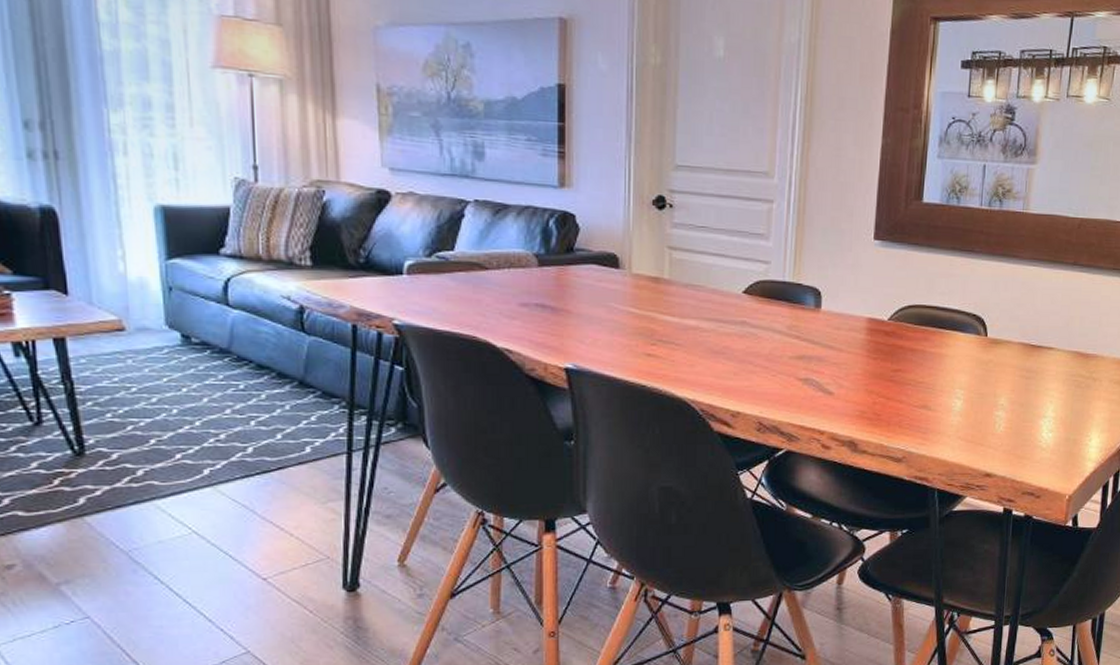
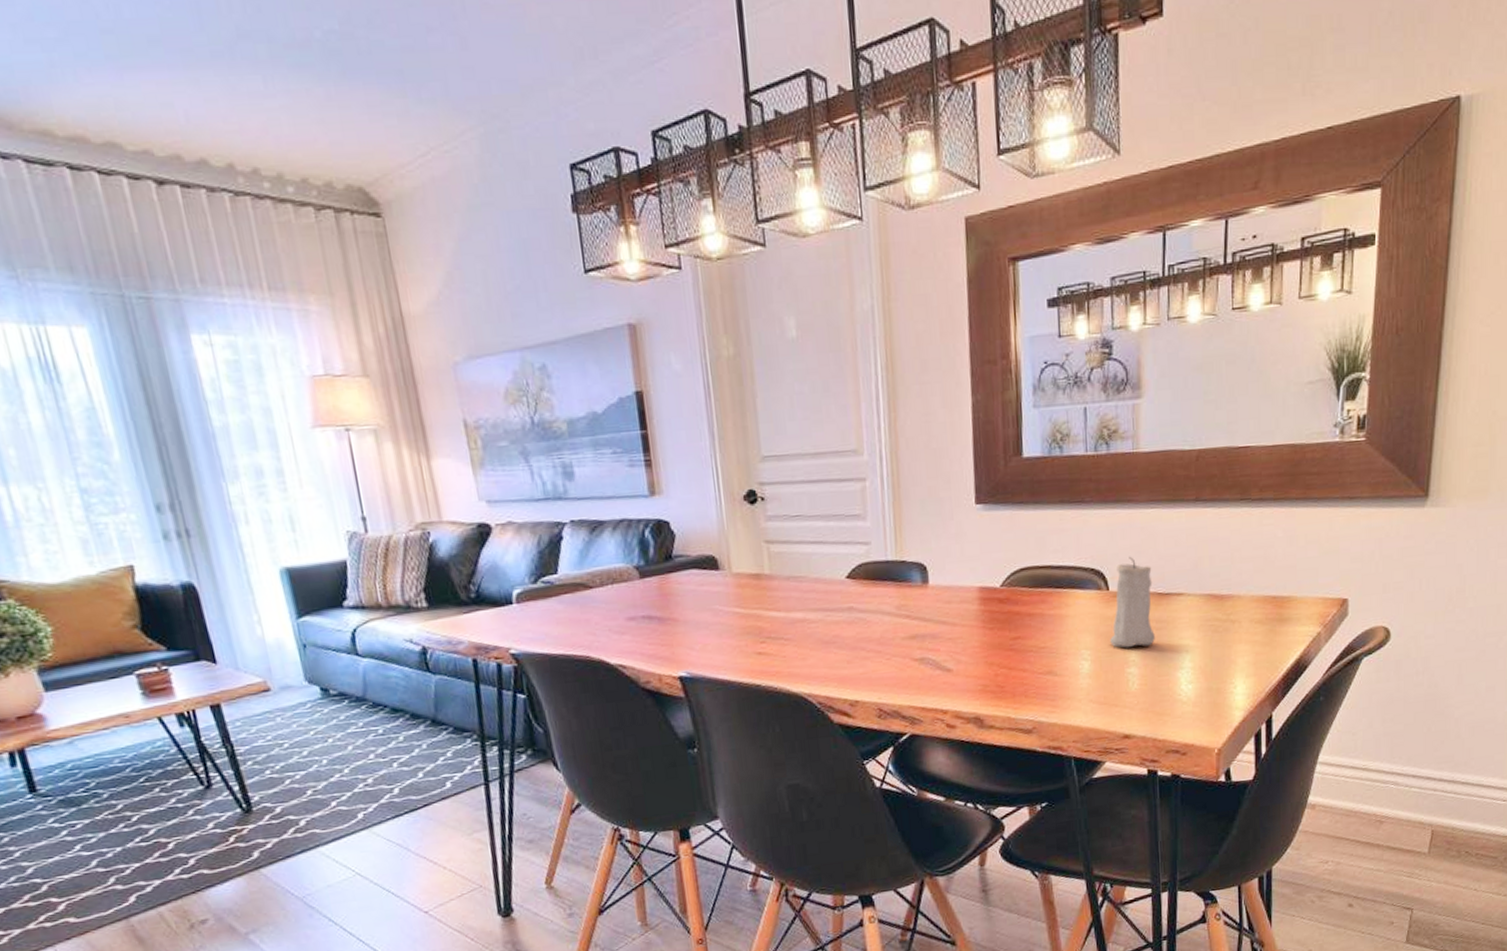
candle: none [982,307,1028,393] -> present [1109,556,1155,648]

